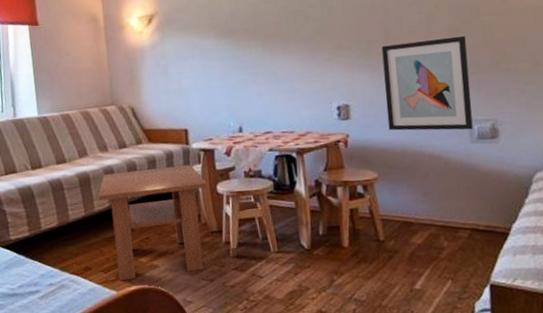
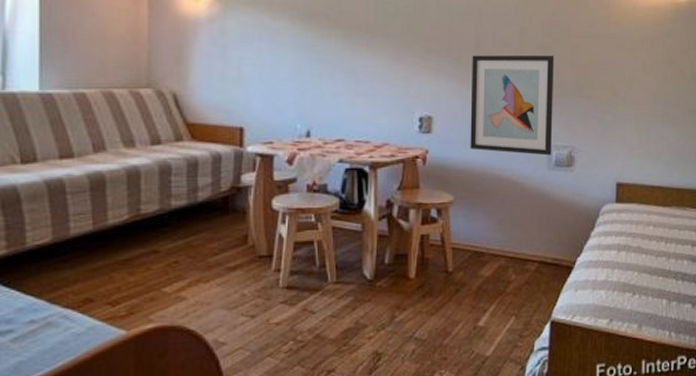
coffee table: present [98,164,207,281] -> none [115,171,260,317]

